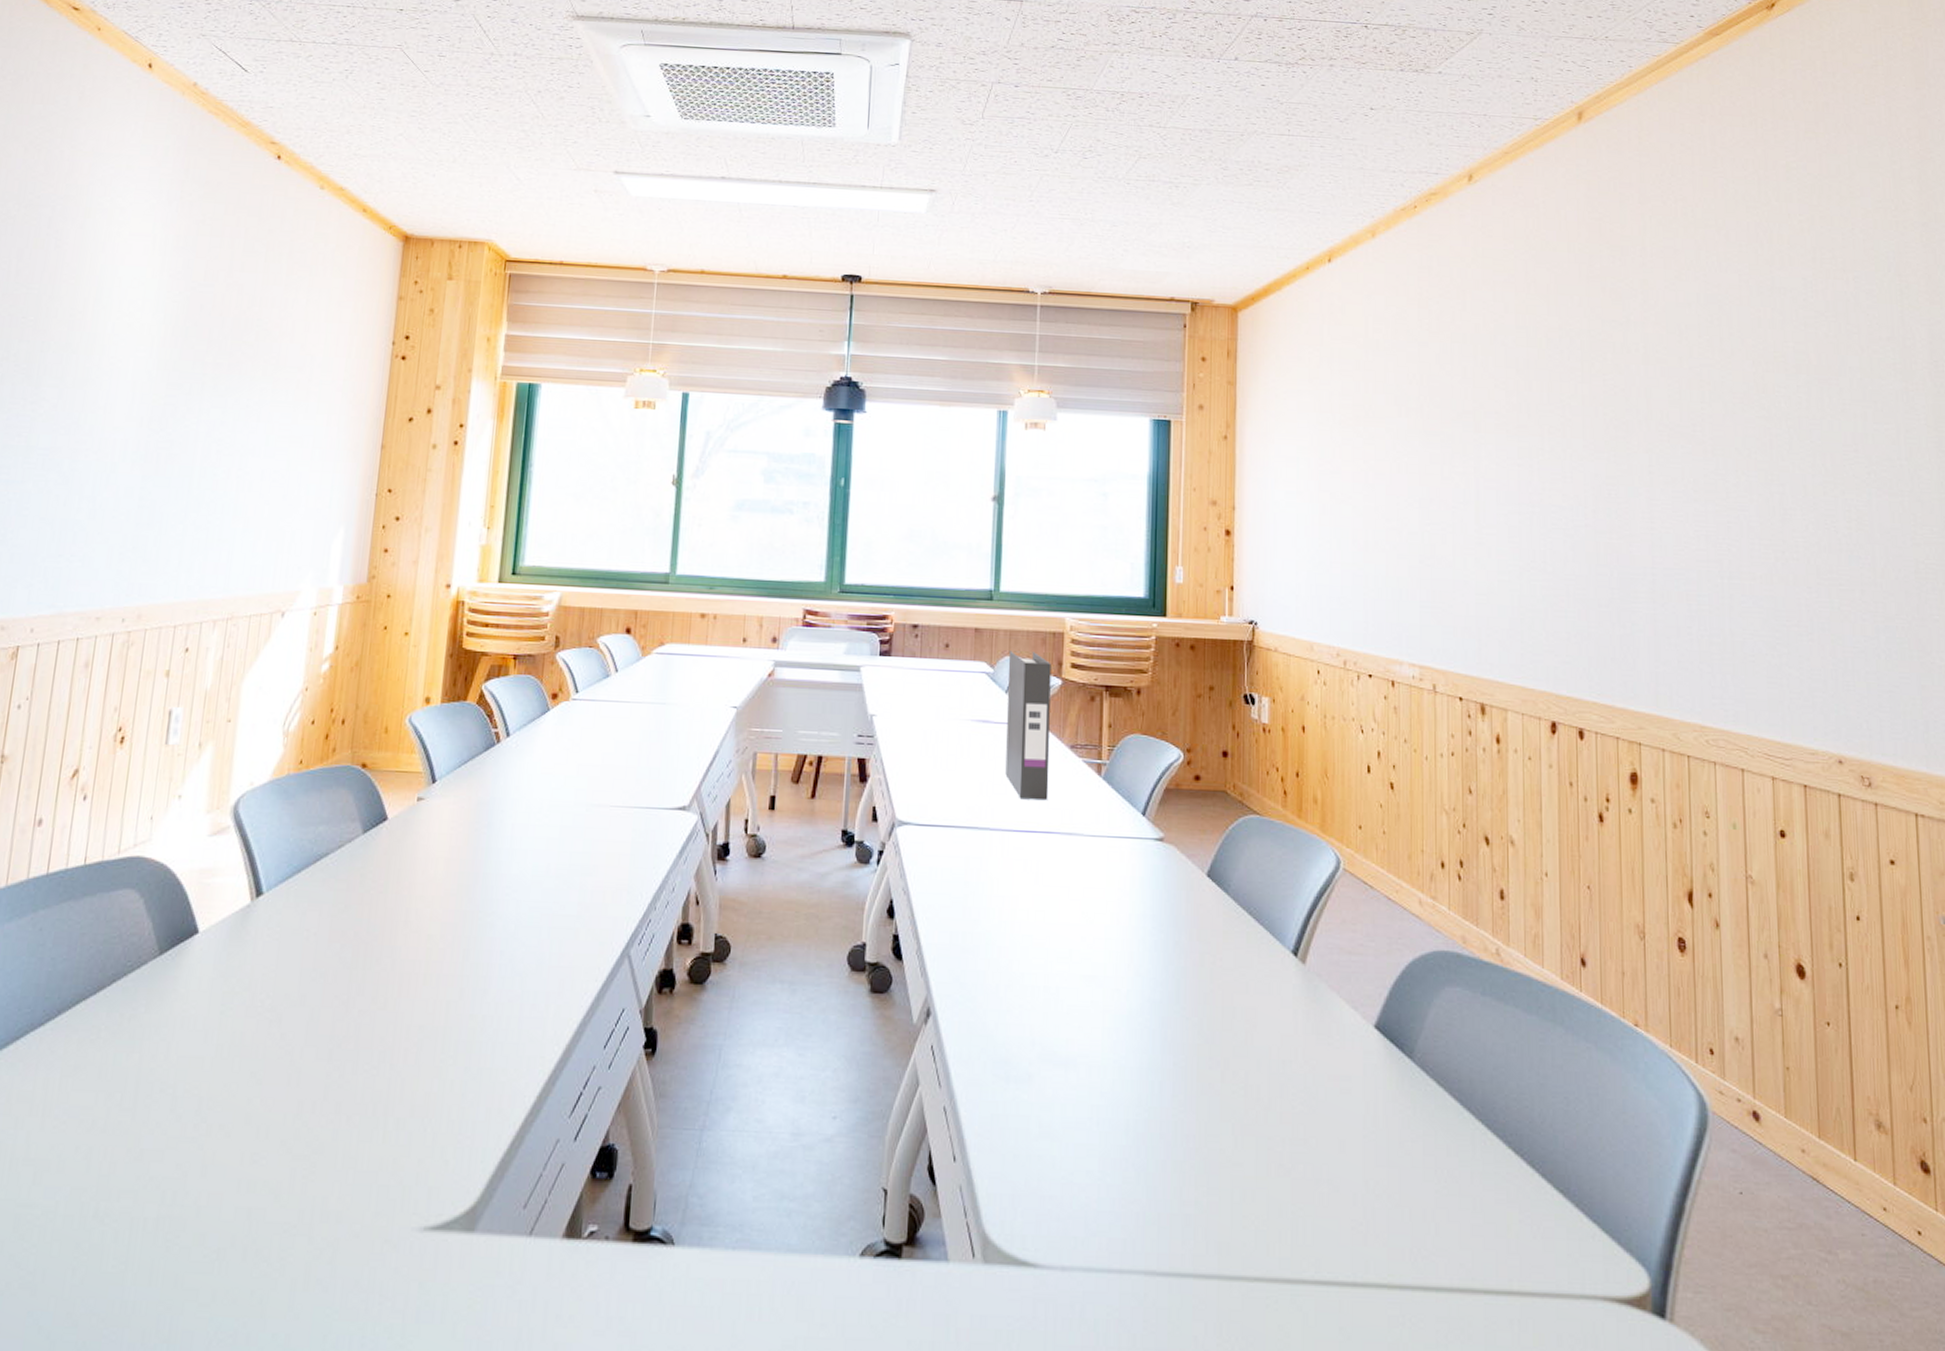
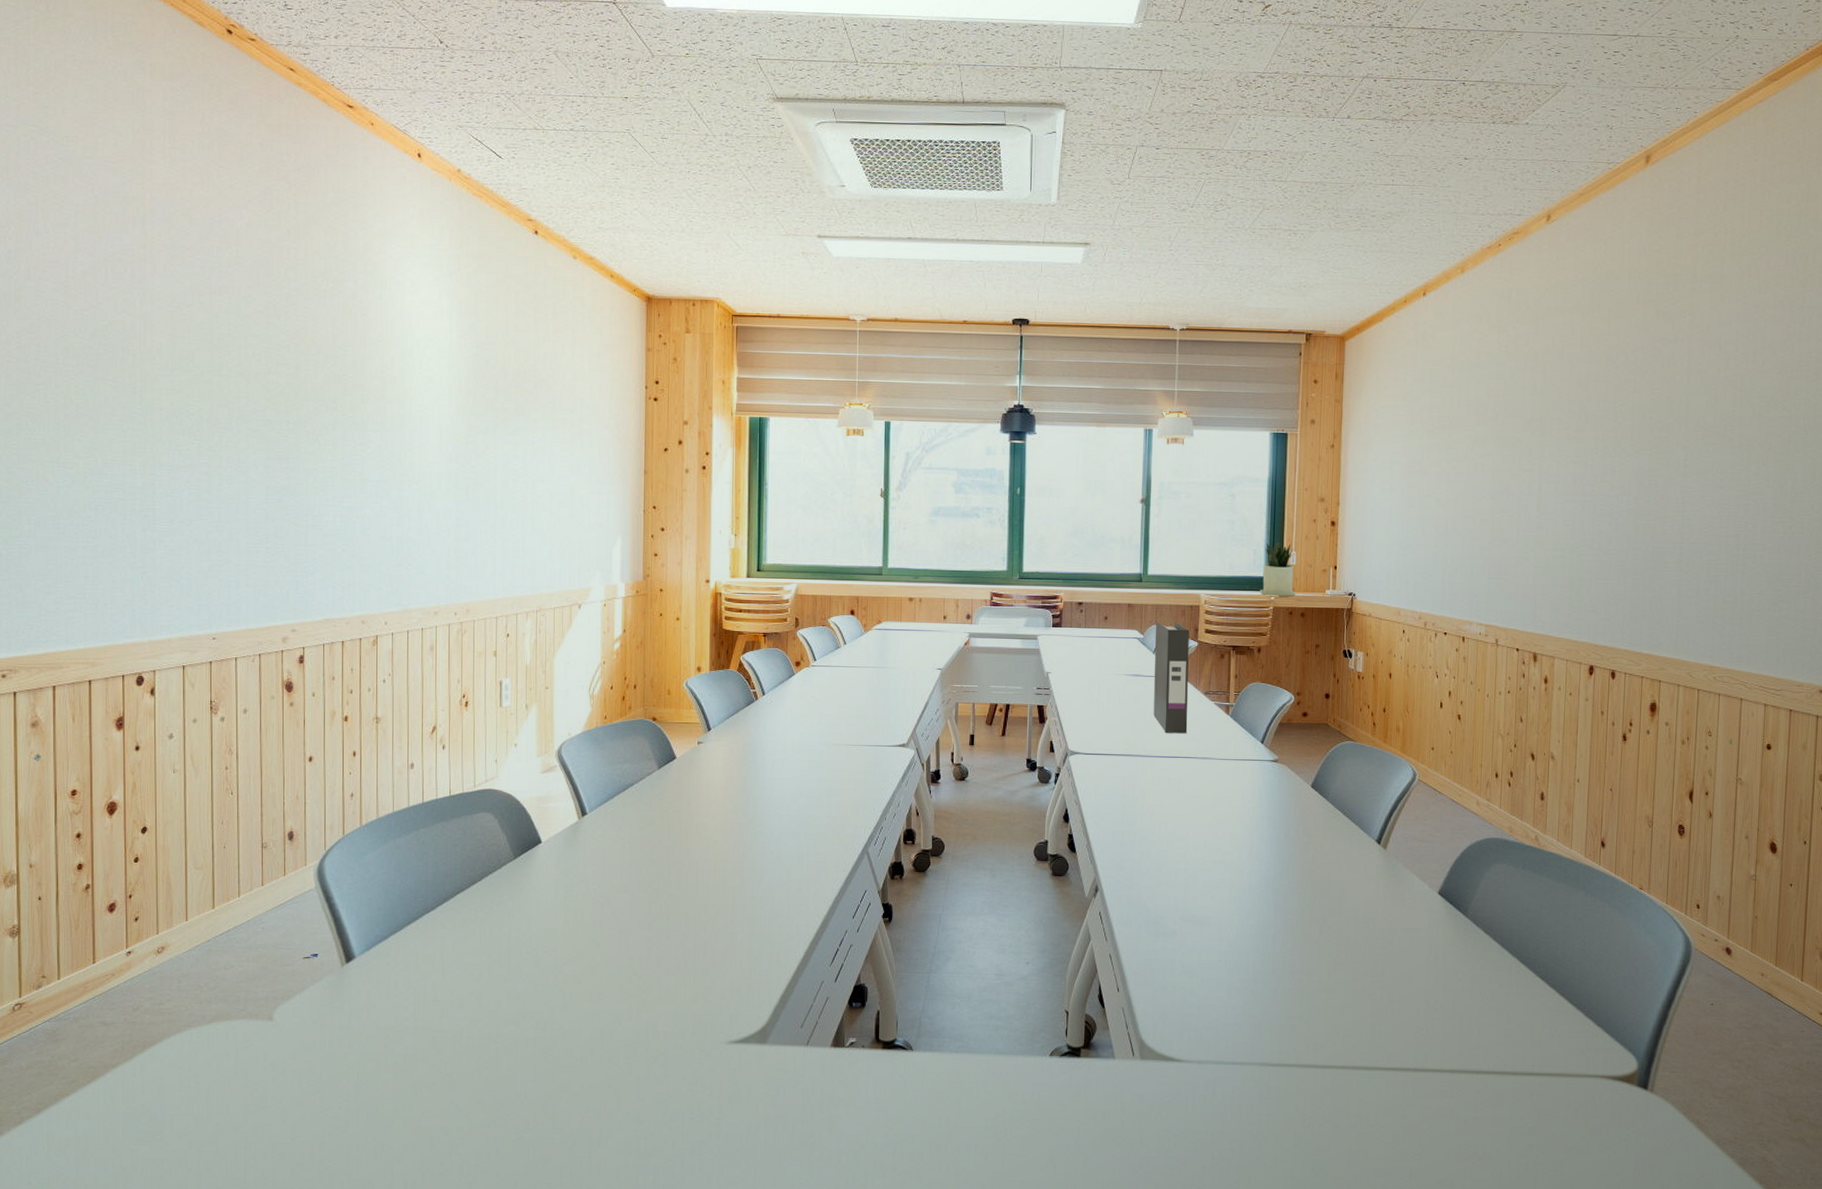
planter: none [1138,554,1185,625] -> present [1259,542,1297,598]

